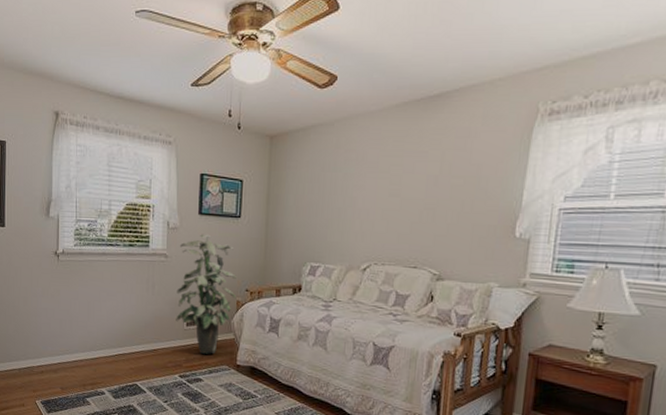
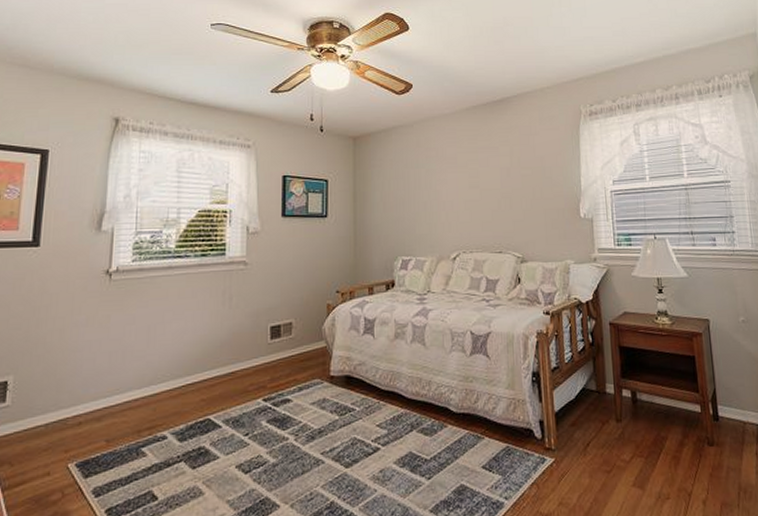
indoor plant: present [176,234,237,354] -> none [258,236,327,369]

